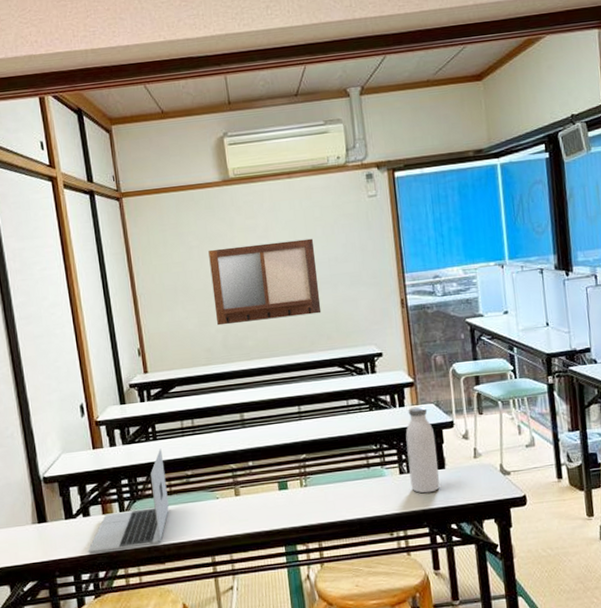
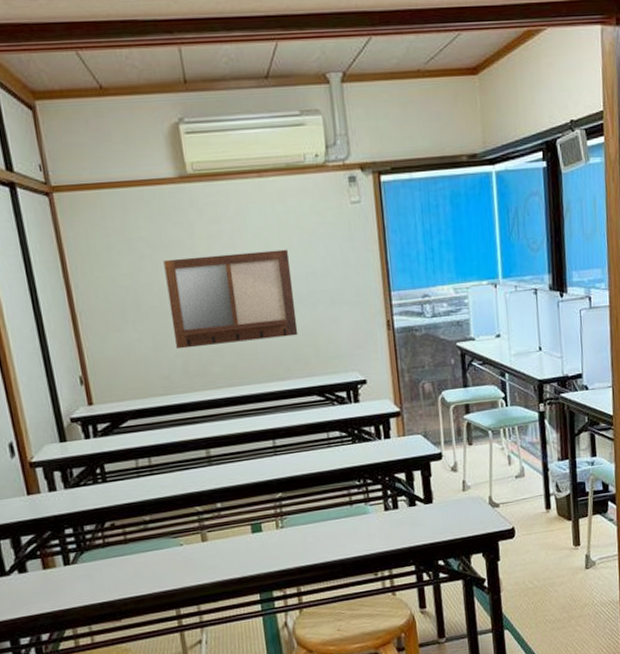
laptop: present [87,448,169,553] -> none [26,491,124,614]
water bottle: present [405,406,440,494] -> none [391,437,427,530]

